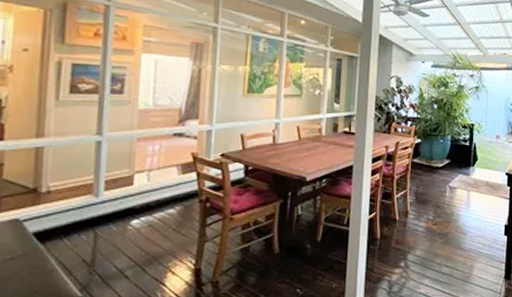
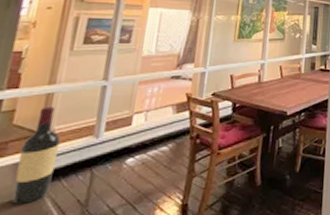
wine bottle: none [13,161,57,261] -> present [12,106,61,204]

